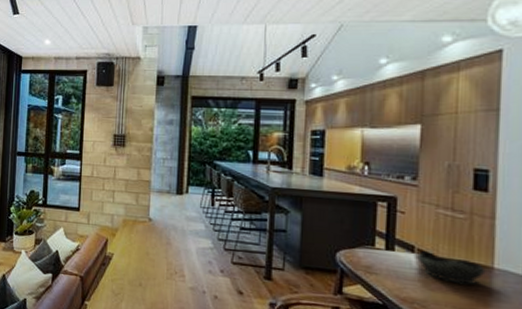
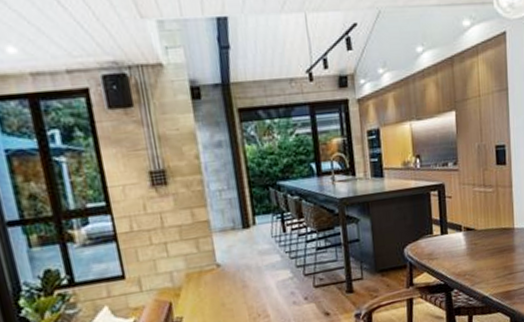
bowl: present [417,251,486,285] -> none [464,227,510,249]

